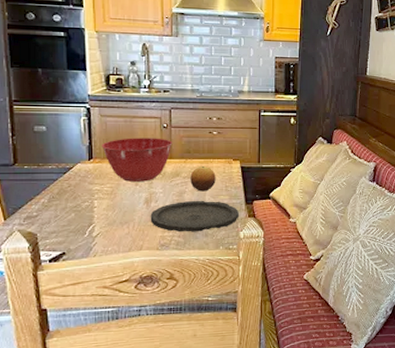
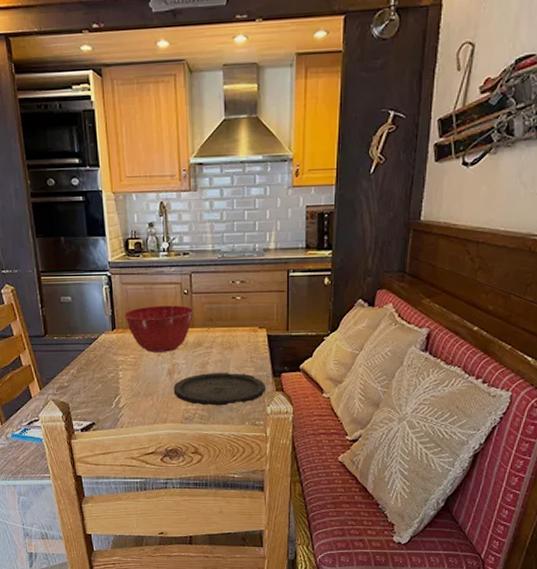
fruit: present [190,165,216,192] -> none [213,334,240,363]

